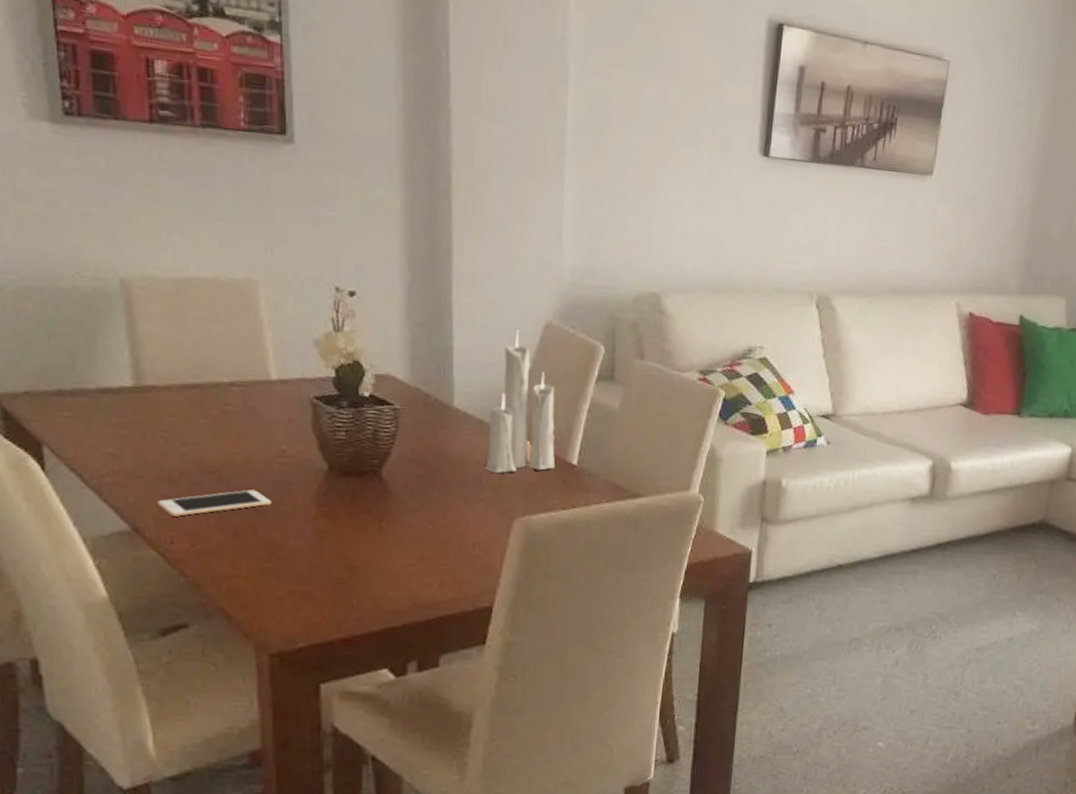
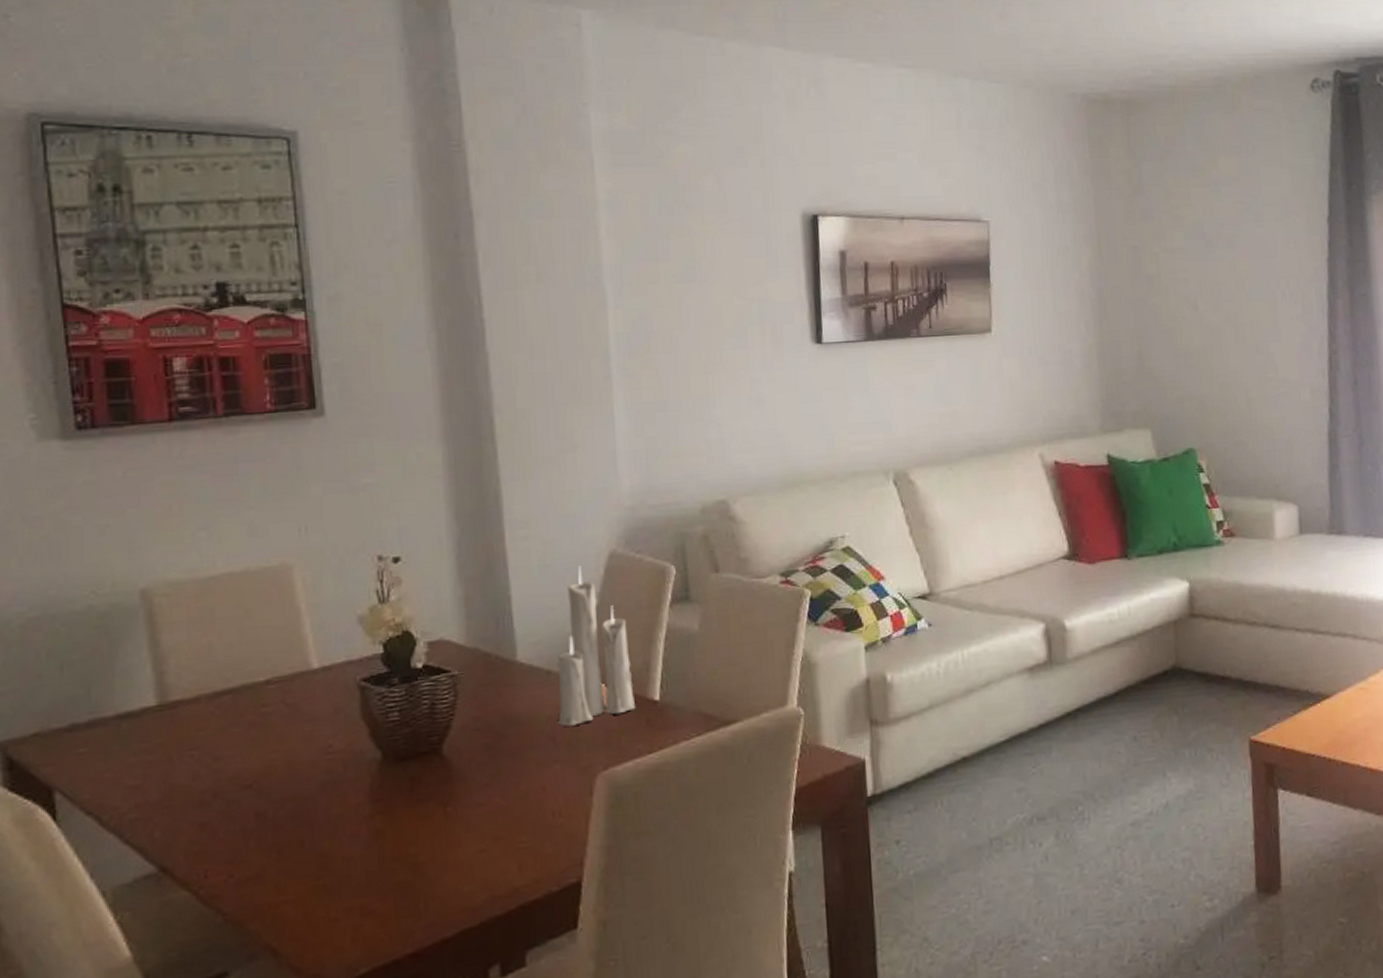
cell phone: present [158,489,271,517] -> none [188,797,319,846]

